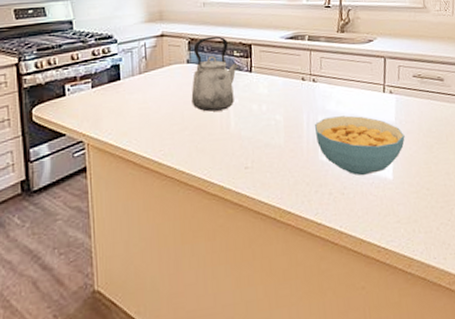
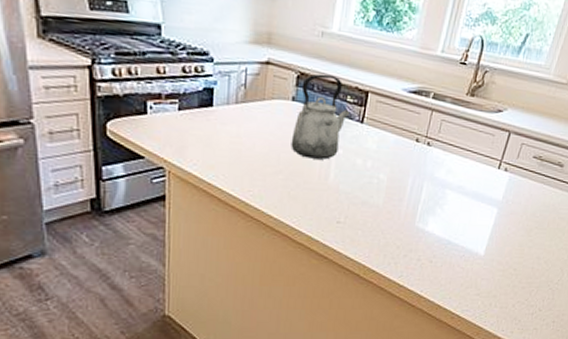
cereal bowl: present [315,115,405,176] -> none [417,185,508,248]

